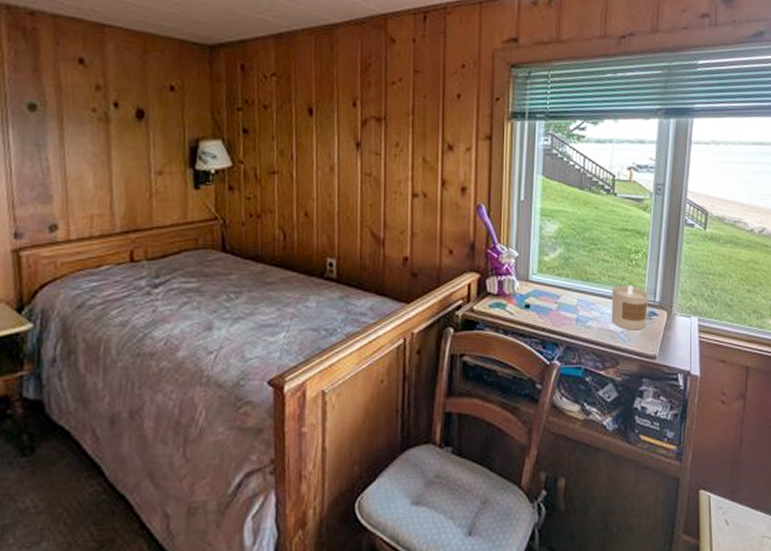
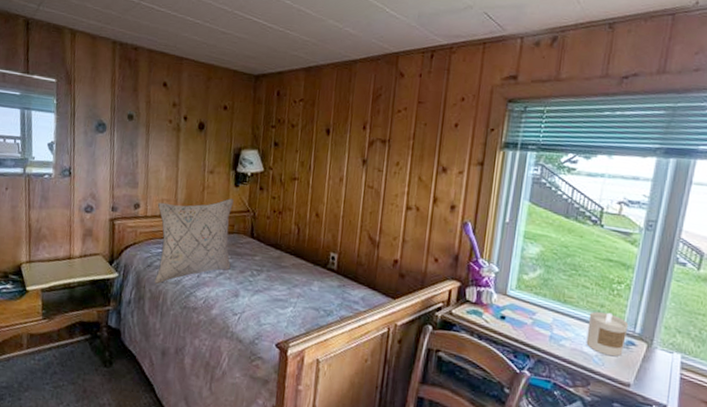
pillow: none [84,205,198,331] -> present [154,198,234,285]

